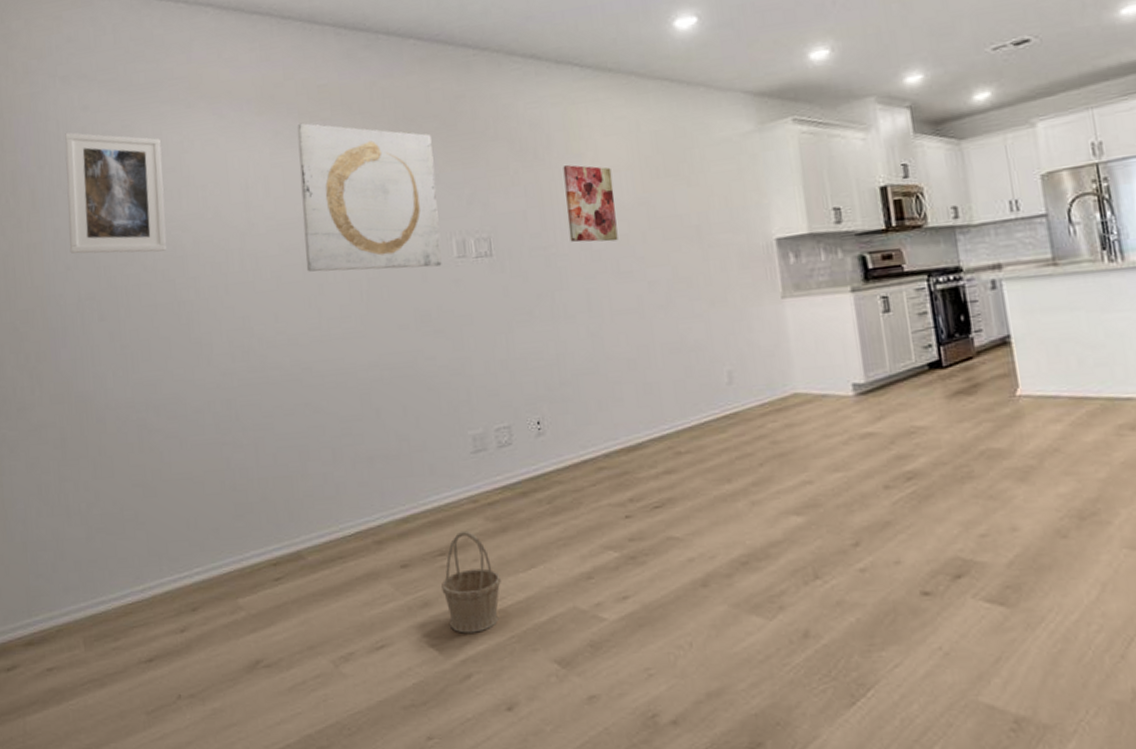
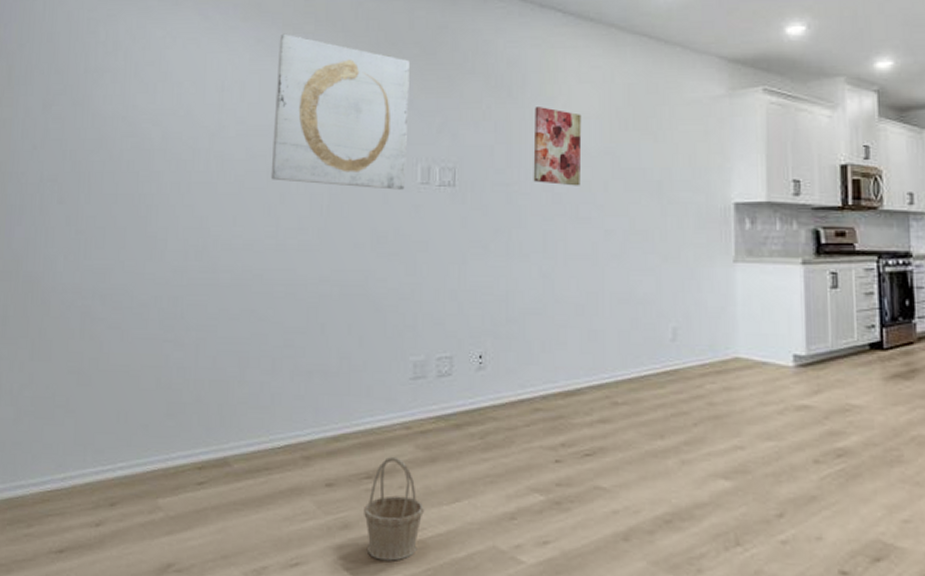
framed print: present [65,132,167,254] -> none [38,15,144,142]

